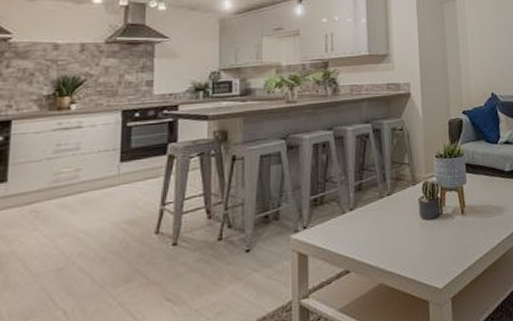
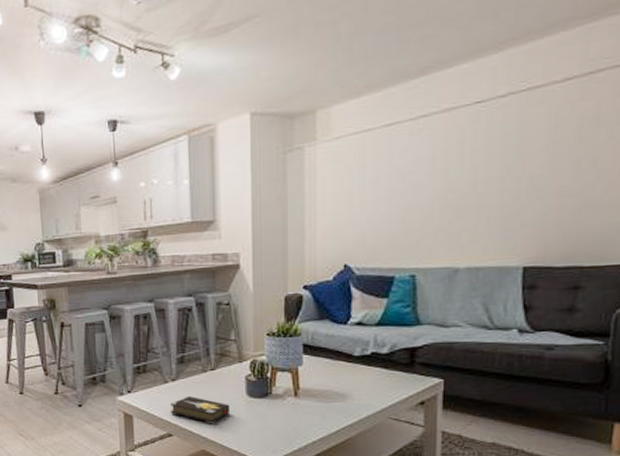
hardback book: none [347,224,406,254] -> present [170,395,231,424]

